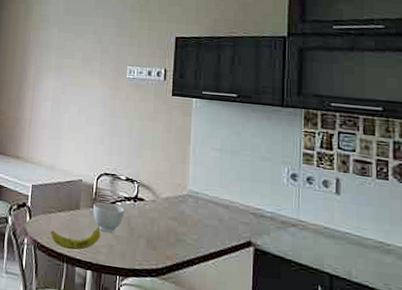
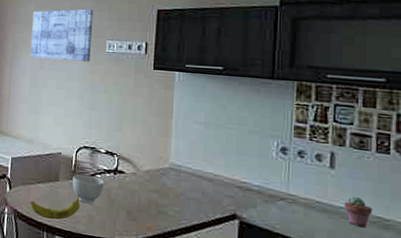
wall art: none [52,34,115,87] -> present [30,9,94,62]
potted succulent: none [350,222,375,253] -> present [344,197,372,228]

